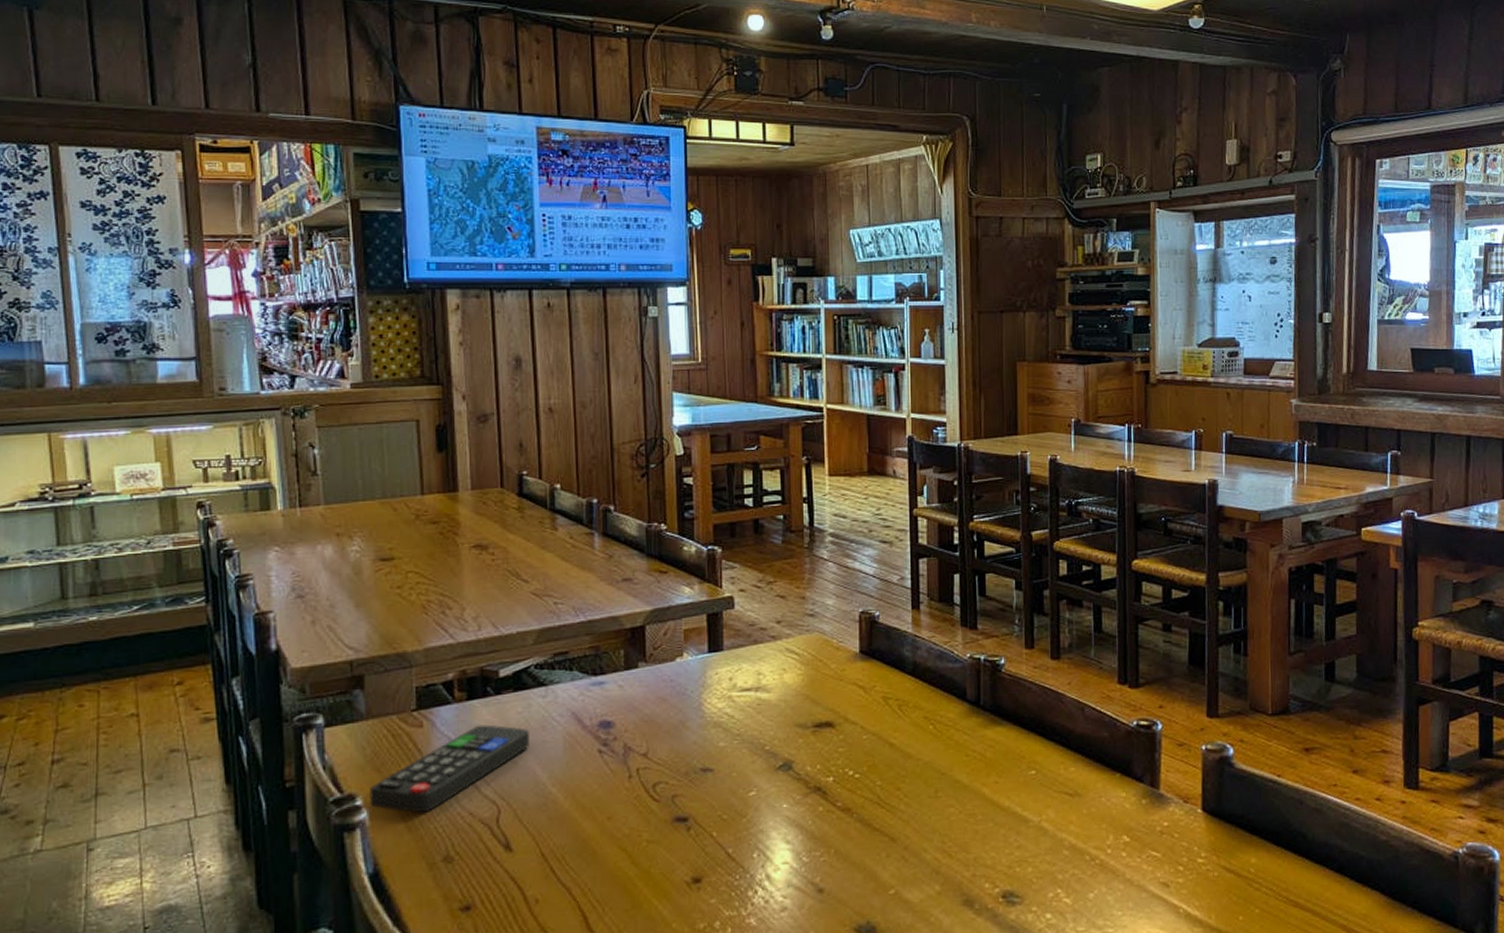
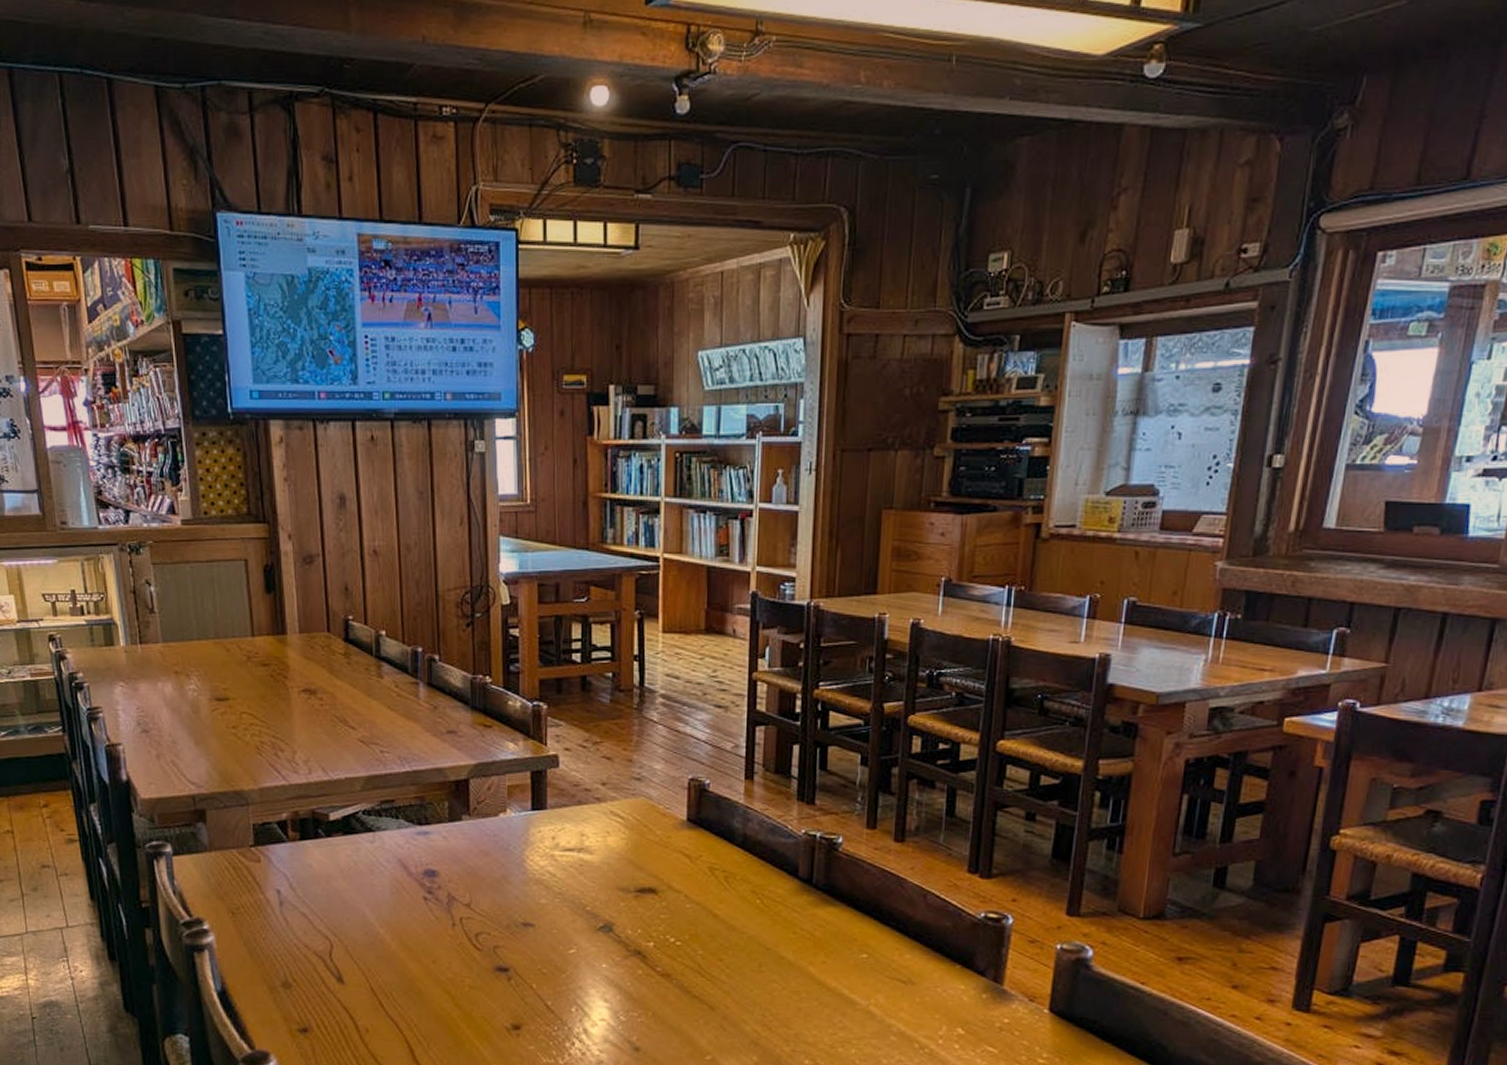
remote control: present [370,724,531,813] -> none [215,864,360,941]

